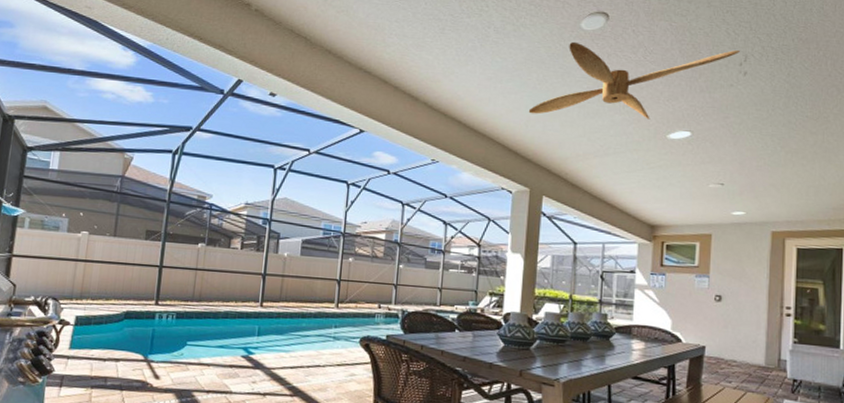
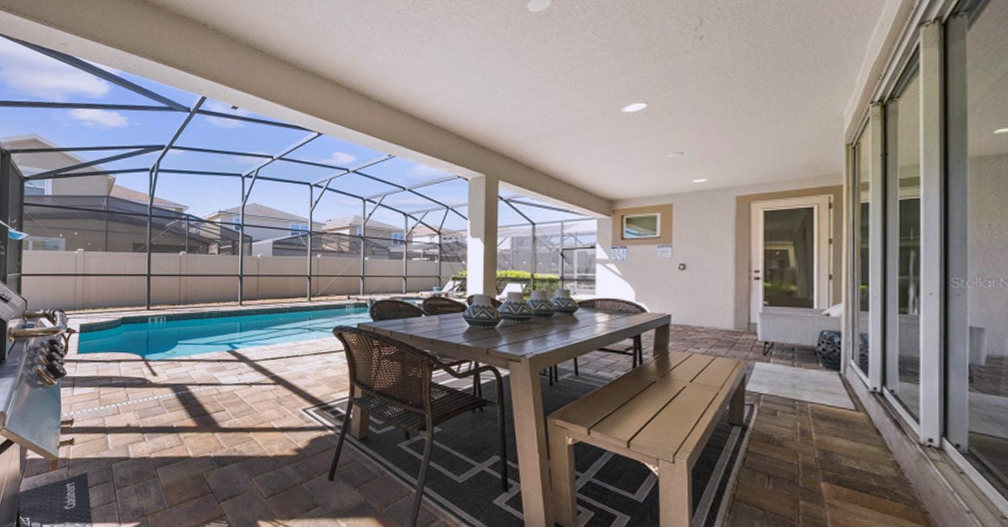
ceiling fan: present [528,41,740,120] -> none [479,14,694,101]

